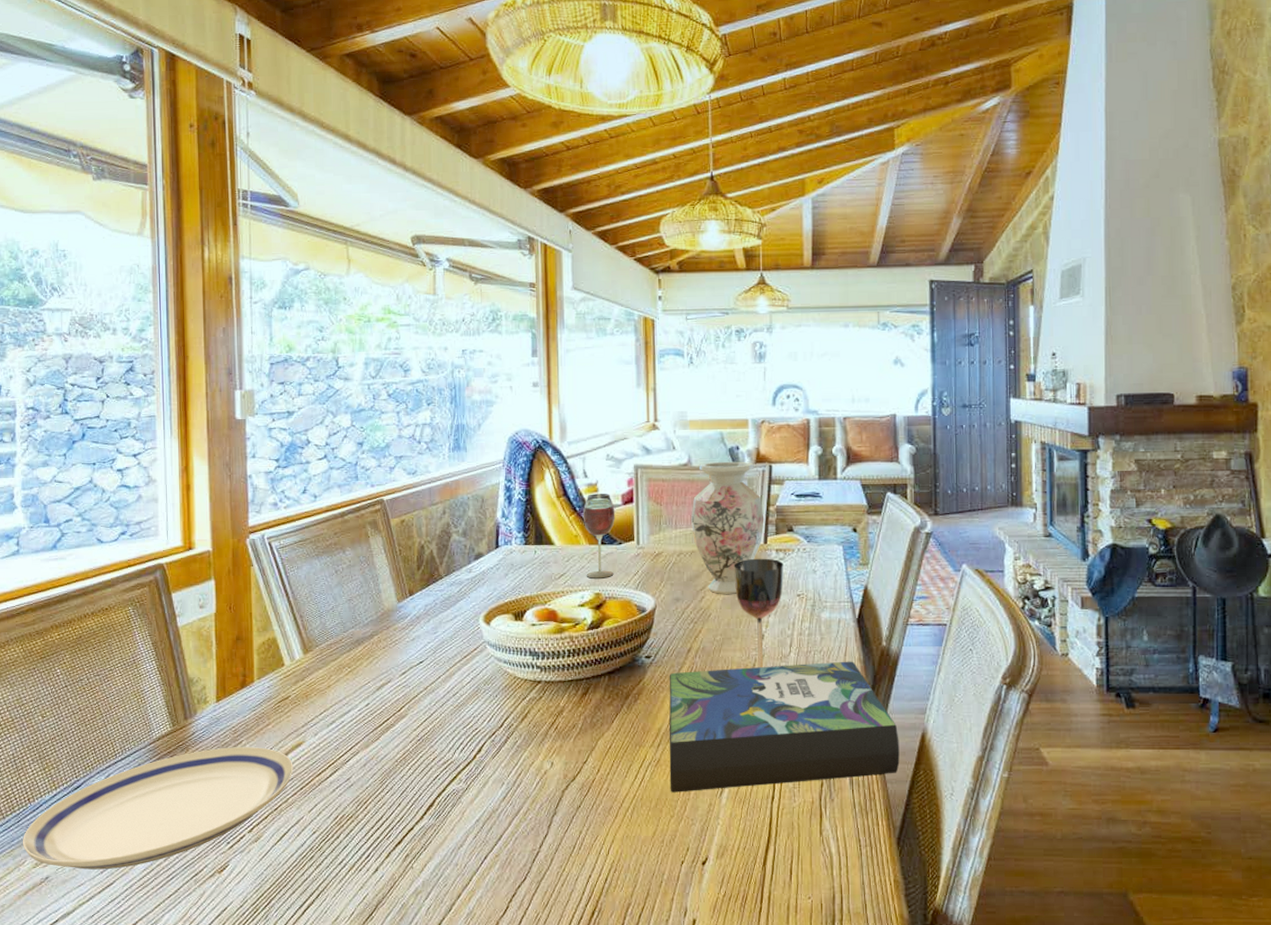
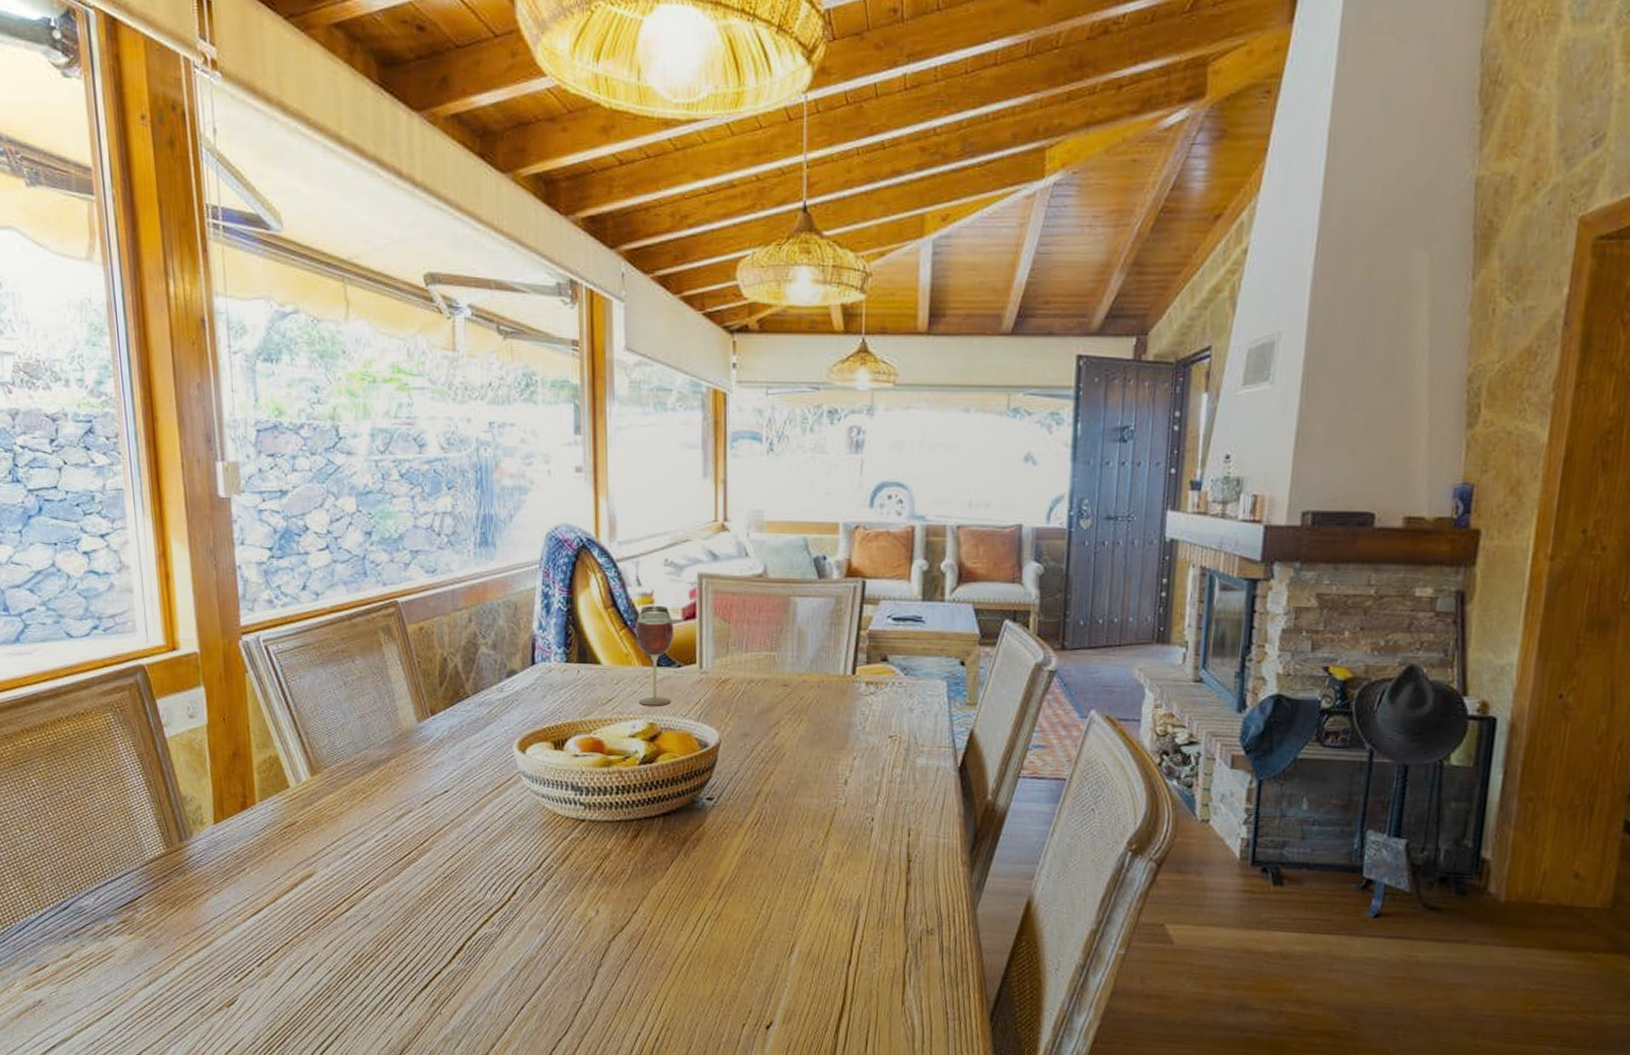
plate: present [22,747,294,870] -> none [10,874,305,997]
book: present [669,661,900,793] -> none [731,815,1000,951]
vase: present [691,461,765,595] -> none [765,573,854,733]
wineglass: present [733,558,784,668] -> none [814,691,874,818]

